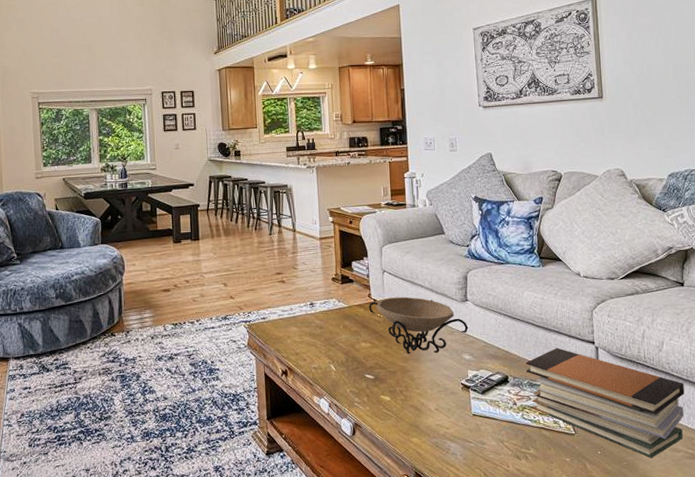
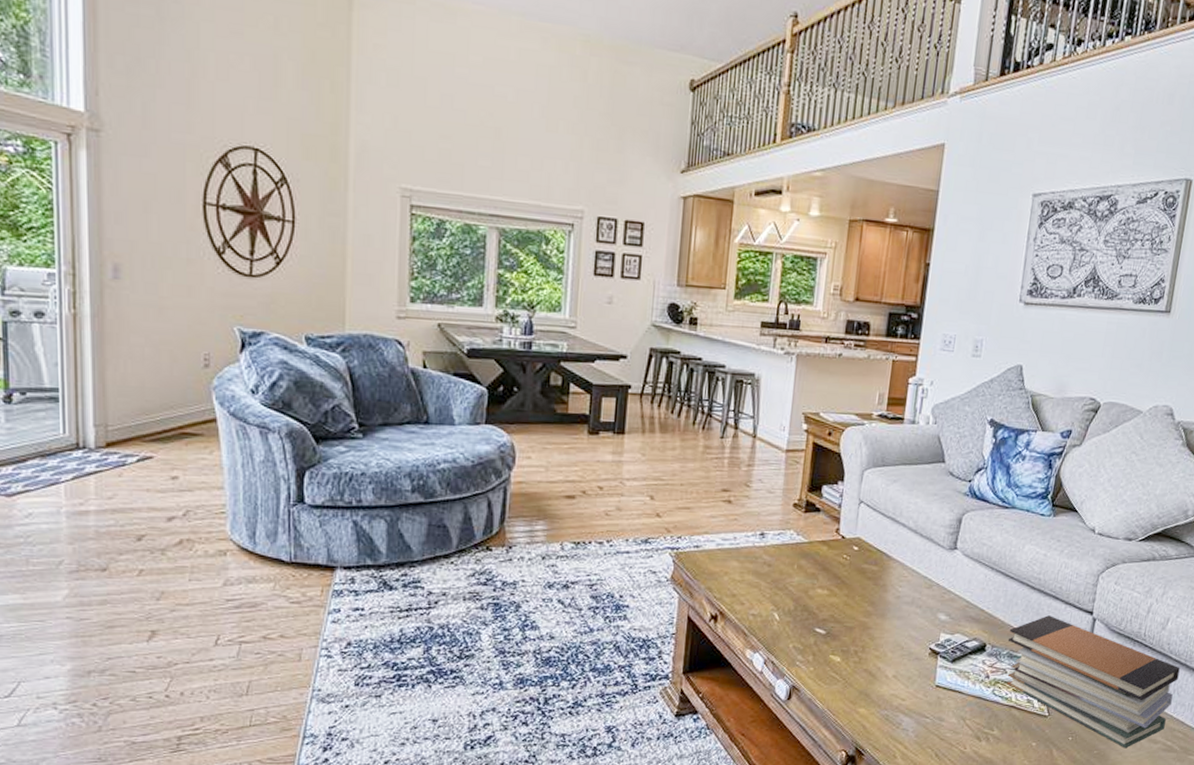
decorative bowl: present [369,296,469,354] -> none [834,535,952,610]

